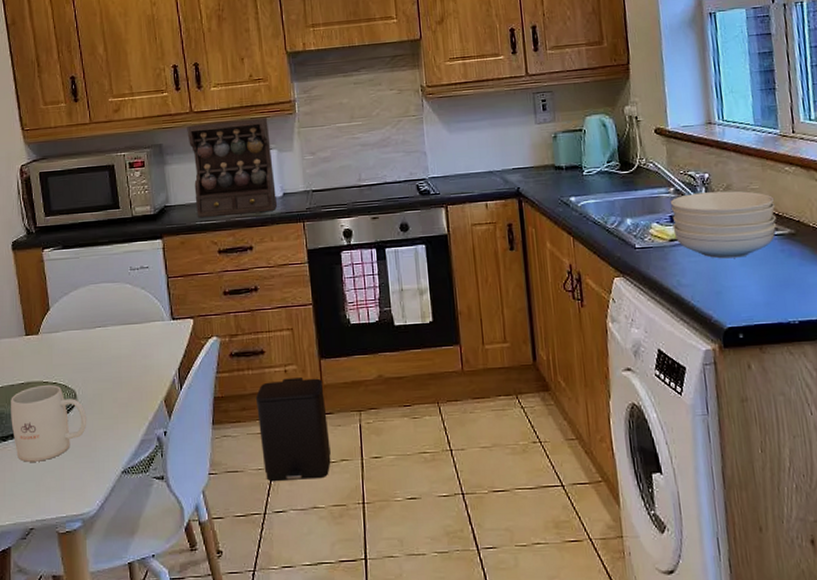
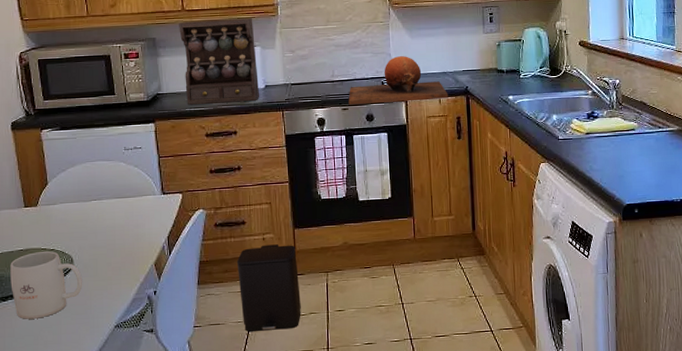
chopping board: none [378,154,497,213] -> present [348,56,448,105]
bowl: present [670,190,777,259] -> none [588,94,669,149]

